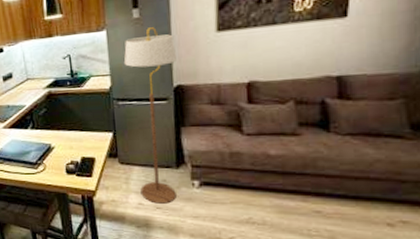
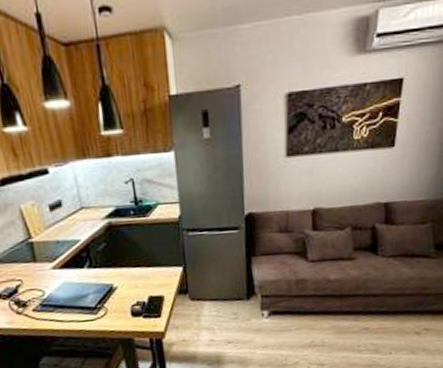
floor lamp: present [123,27,176,204] -> none [193,149,248,338]

